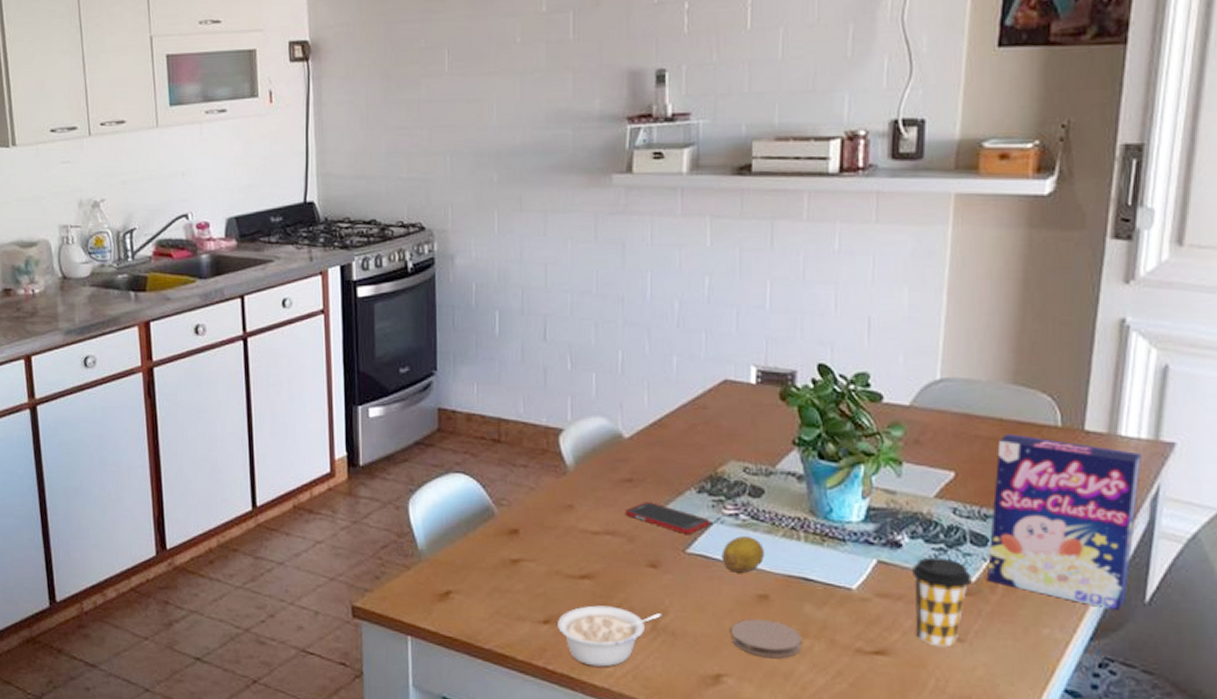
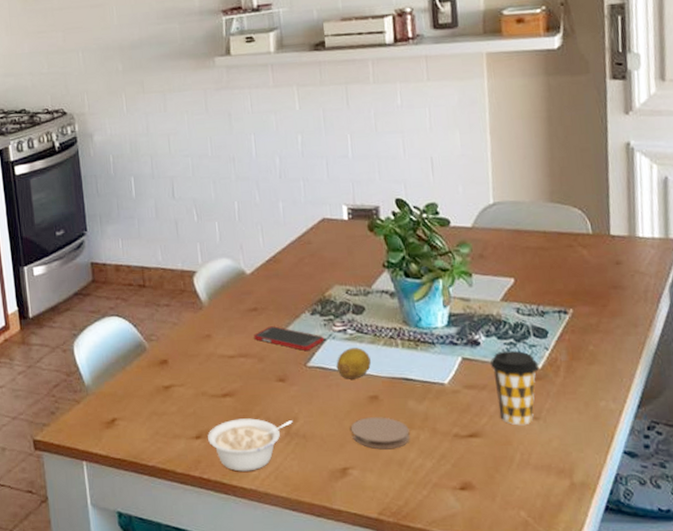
cereal box: present [987,434,1141,611] -> none [545,243,662,381]

